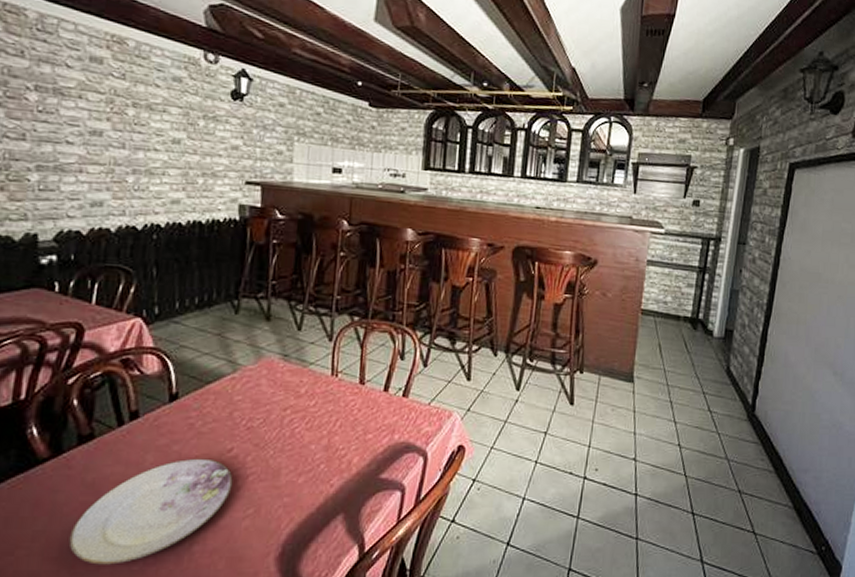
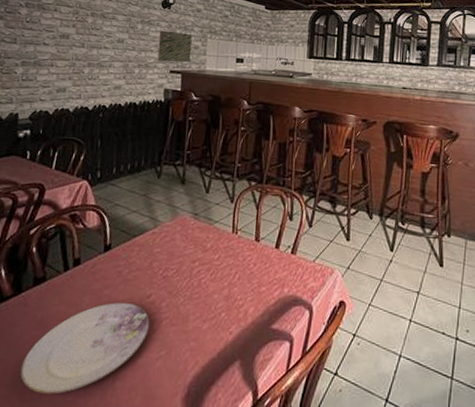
wall art: none [228,129,274,172] -> present [157,30,192,63]

